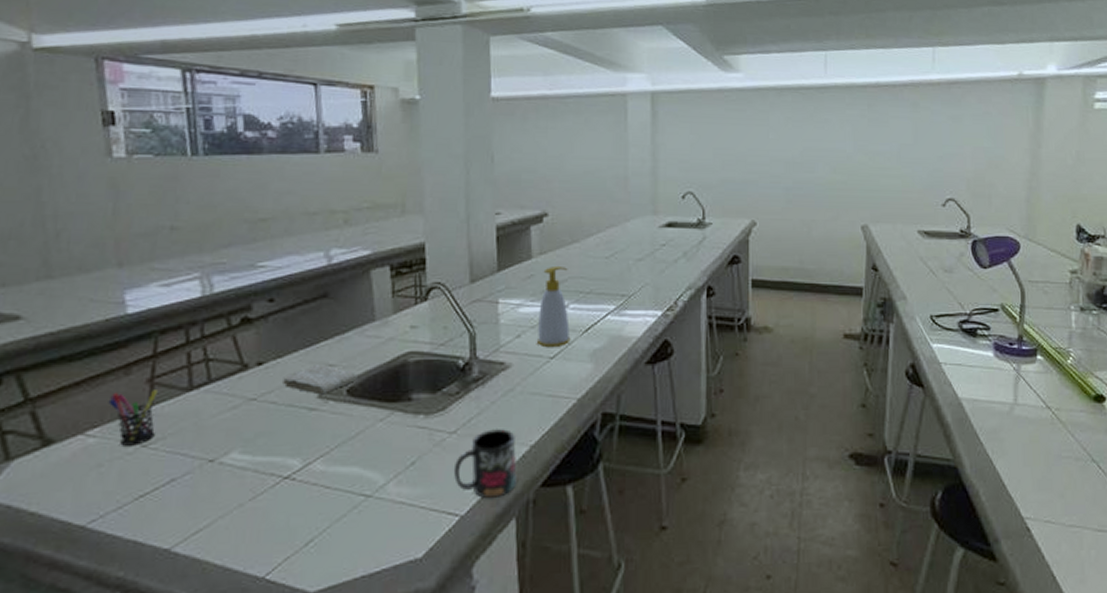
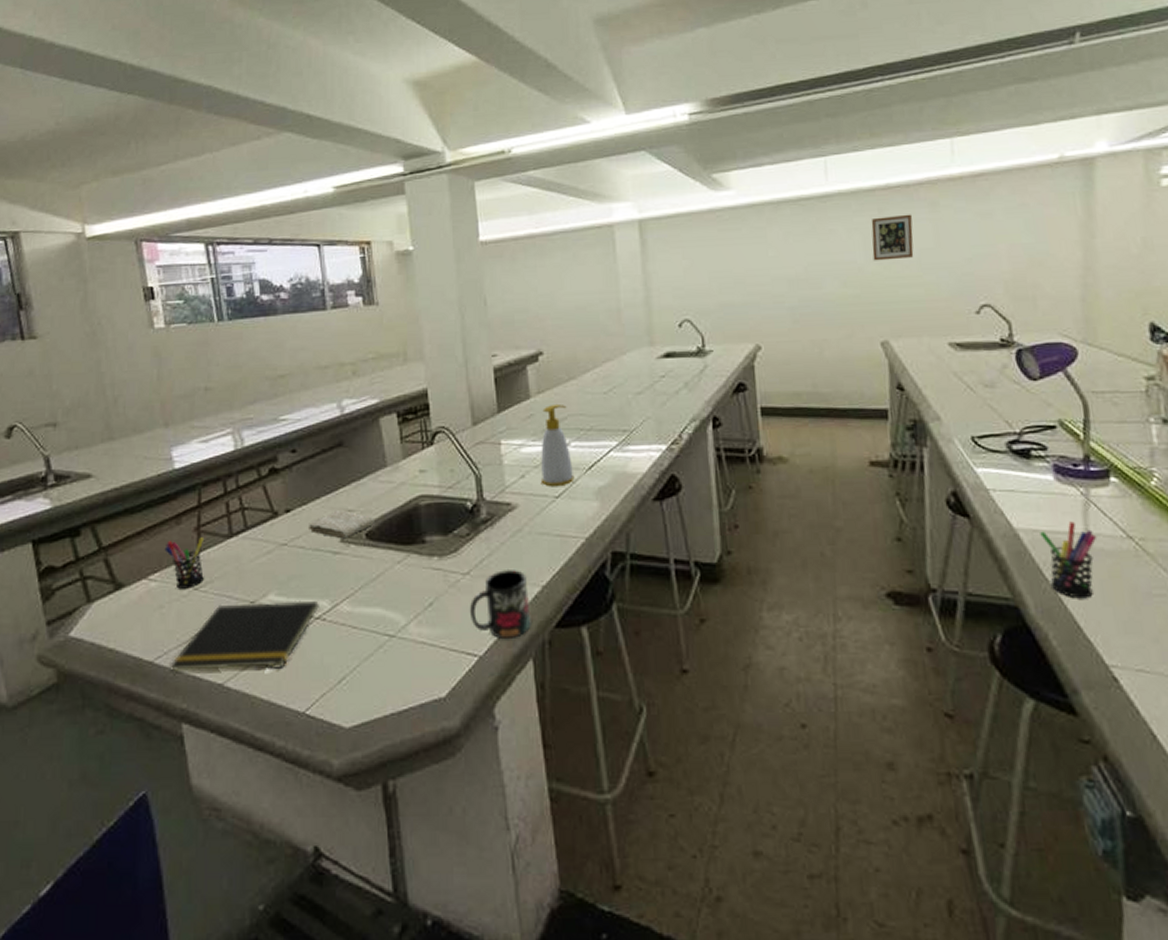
notepad: none [105,459,289,538] -> present [170,600,319,672]
picture frame: none [860,111,897,152] -> present [871,214,914,261]
pen holder: none [979,393,1023,460] -> present [1040,521,1097,599]

